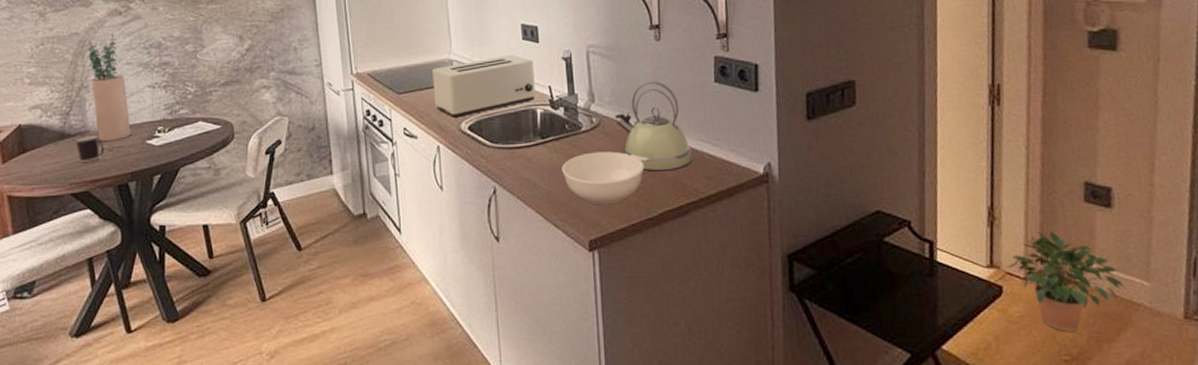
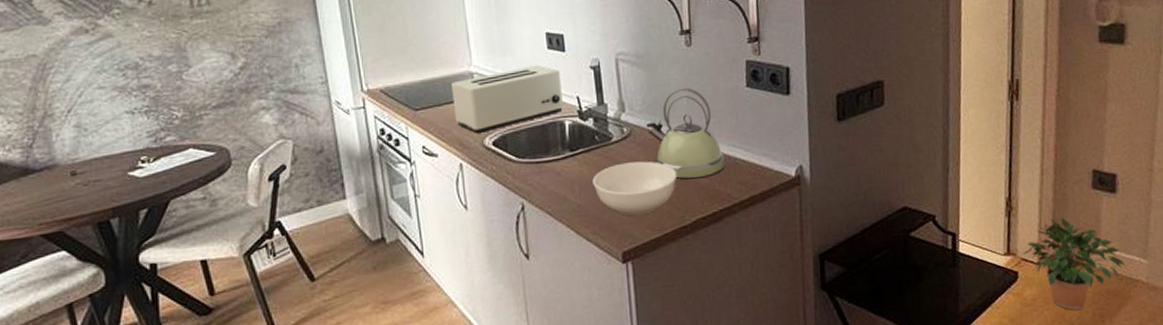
mug: present [76,135,104,163] -> none [43,168,78,201]
vase: present [88,32,131,142] -> none [50,53,109,177]

